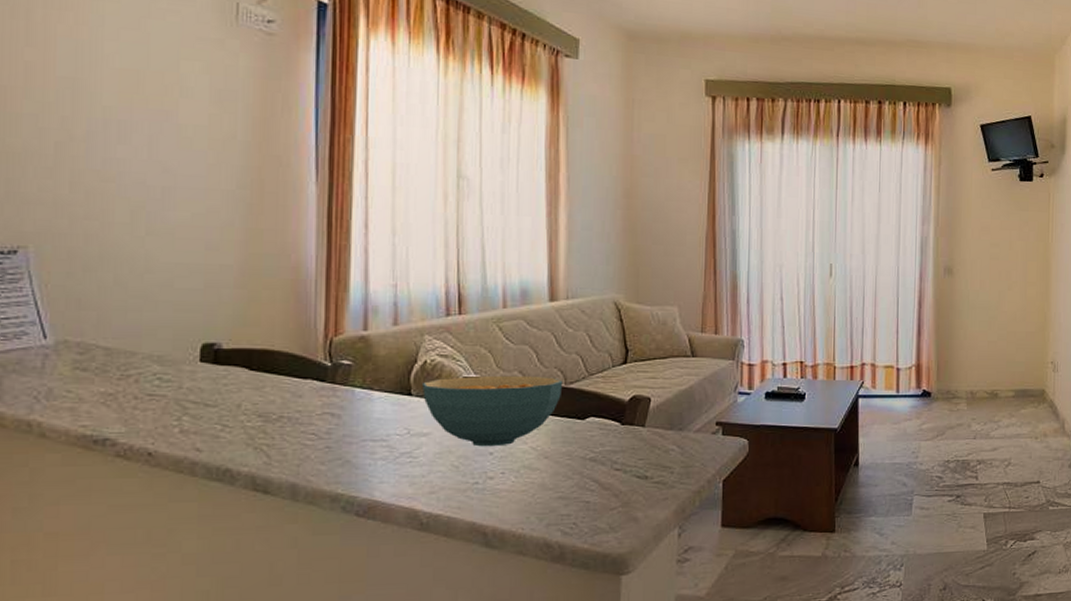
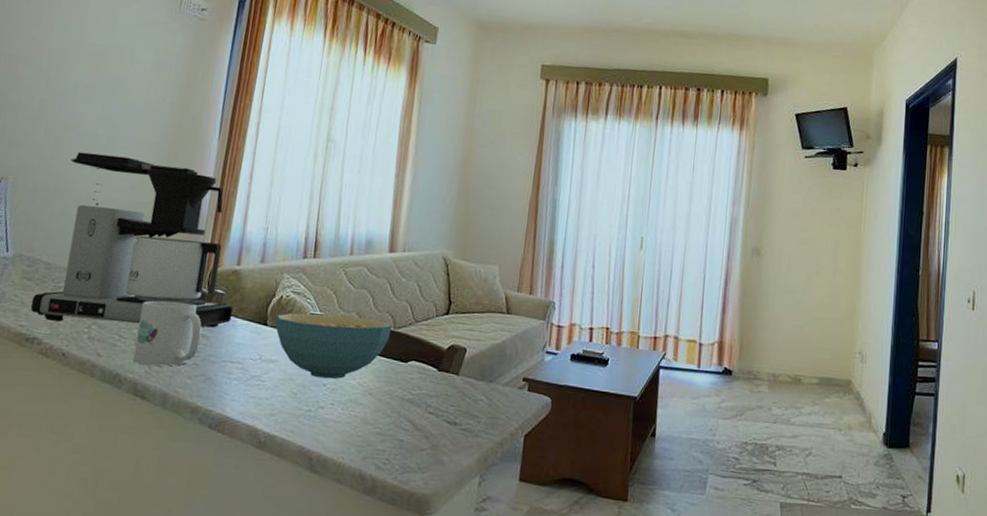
coffee maker: none [92,208,366,416] -> present [30,152,233,328]
mug: none [245,379,329,454] -> present [132,300,202,366]

